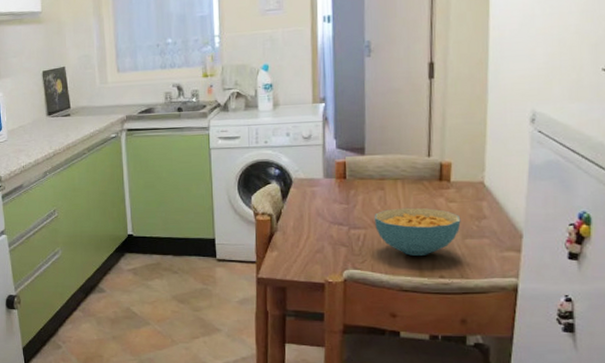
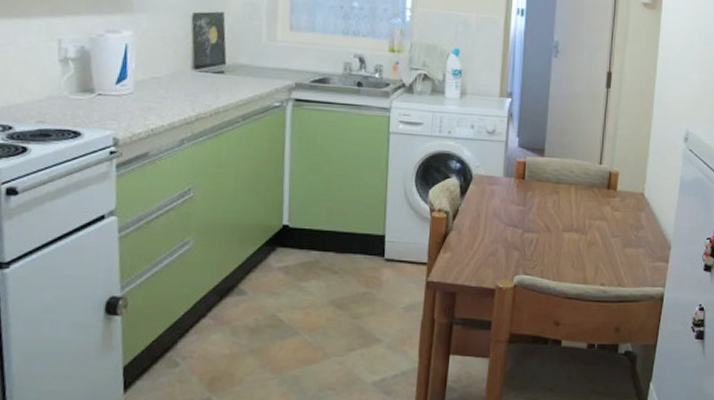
cereal bowl: present [374,207,461,257] -> none [547,213,623,264]

